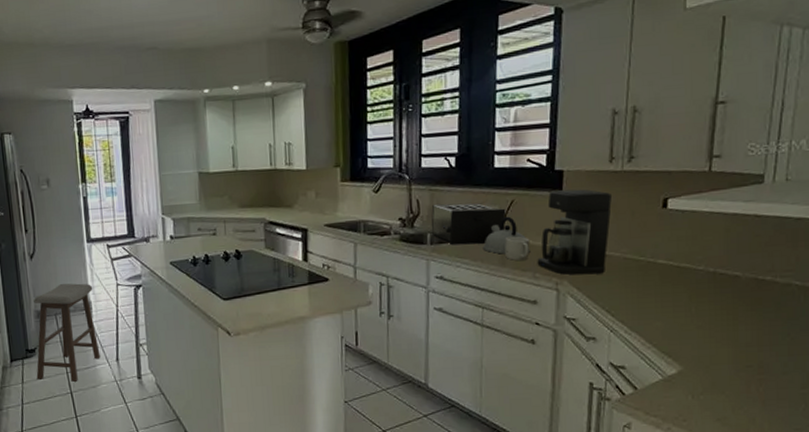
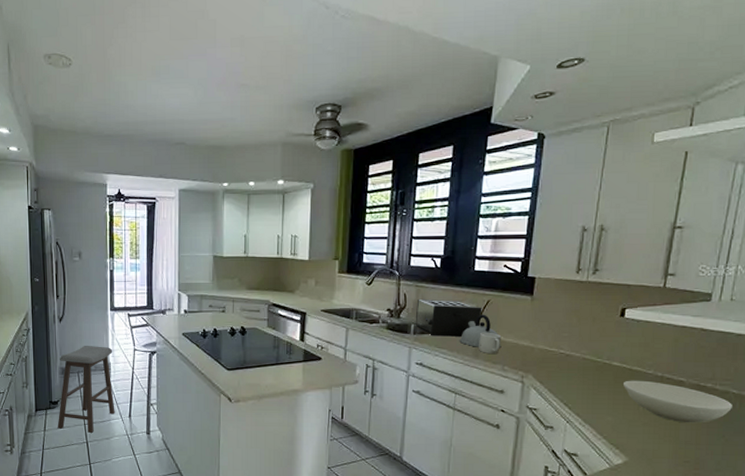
coffee maker: present [537,189,612,275] -> none [506,295,576,371]
bowl: none [670,278,798,323] -> present [622,380,733,423]

